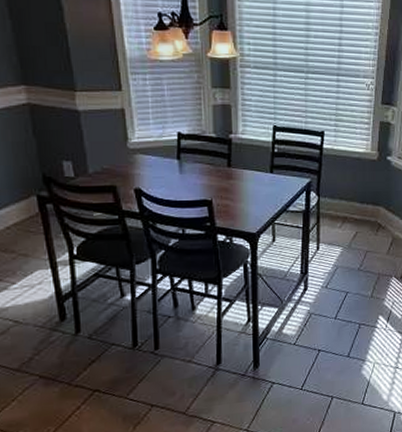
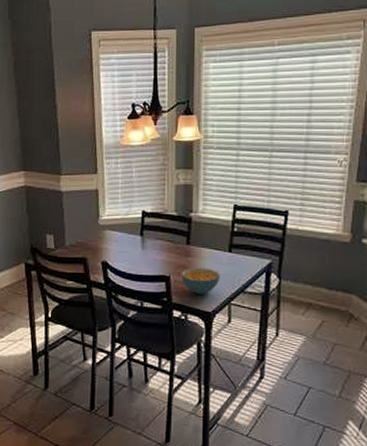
cereal bowl: none [223,189,263,216] -> present [181,267,220,294]

